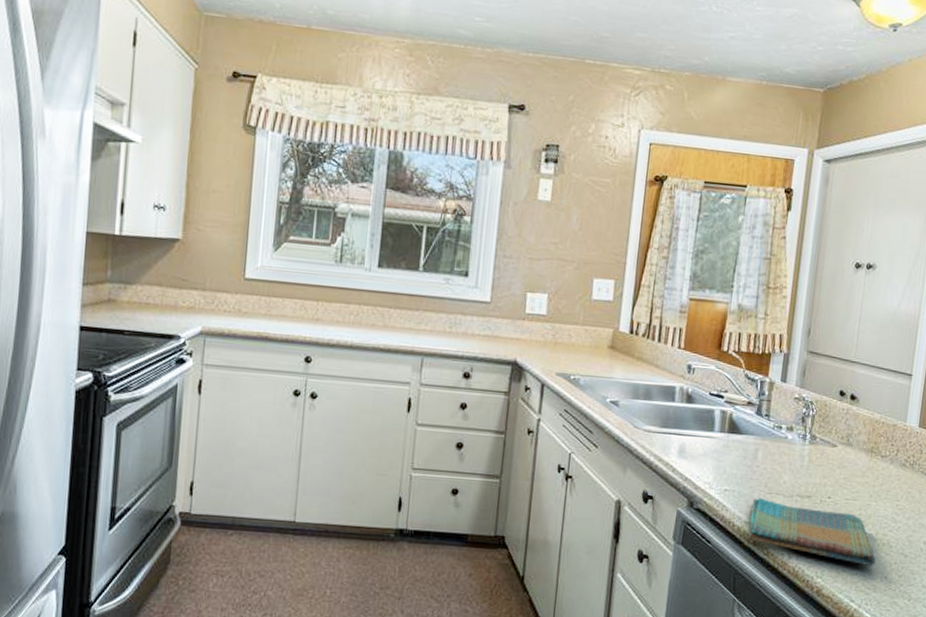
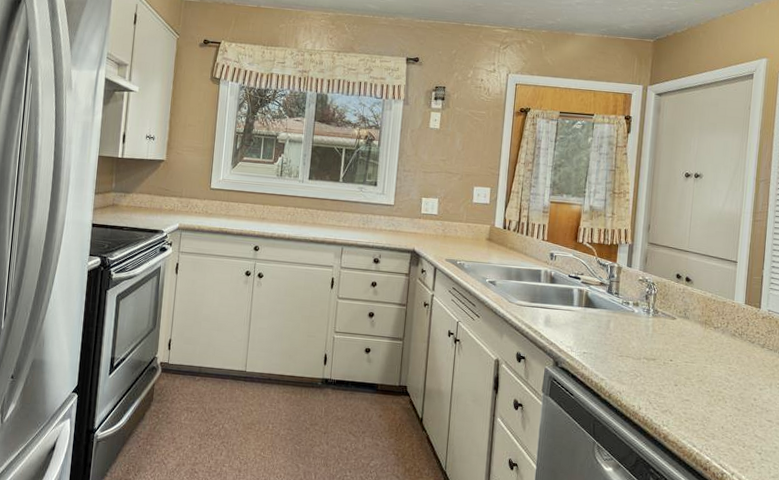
dish towel: present [749,497,876,566] -> none [605,359,713,417]

